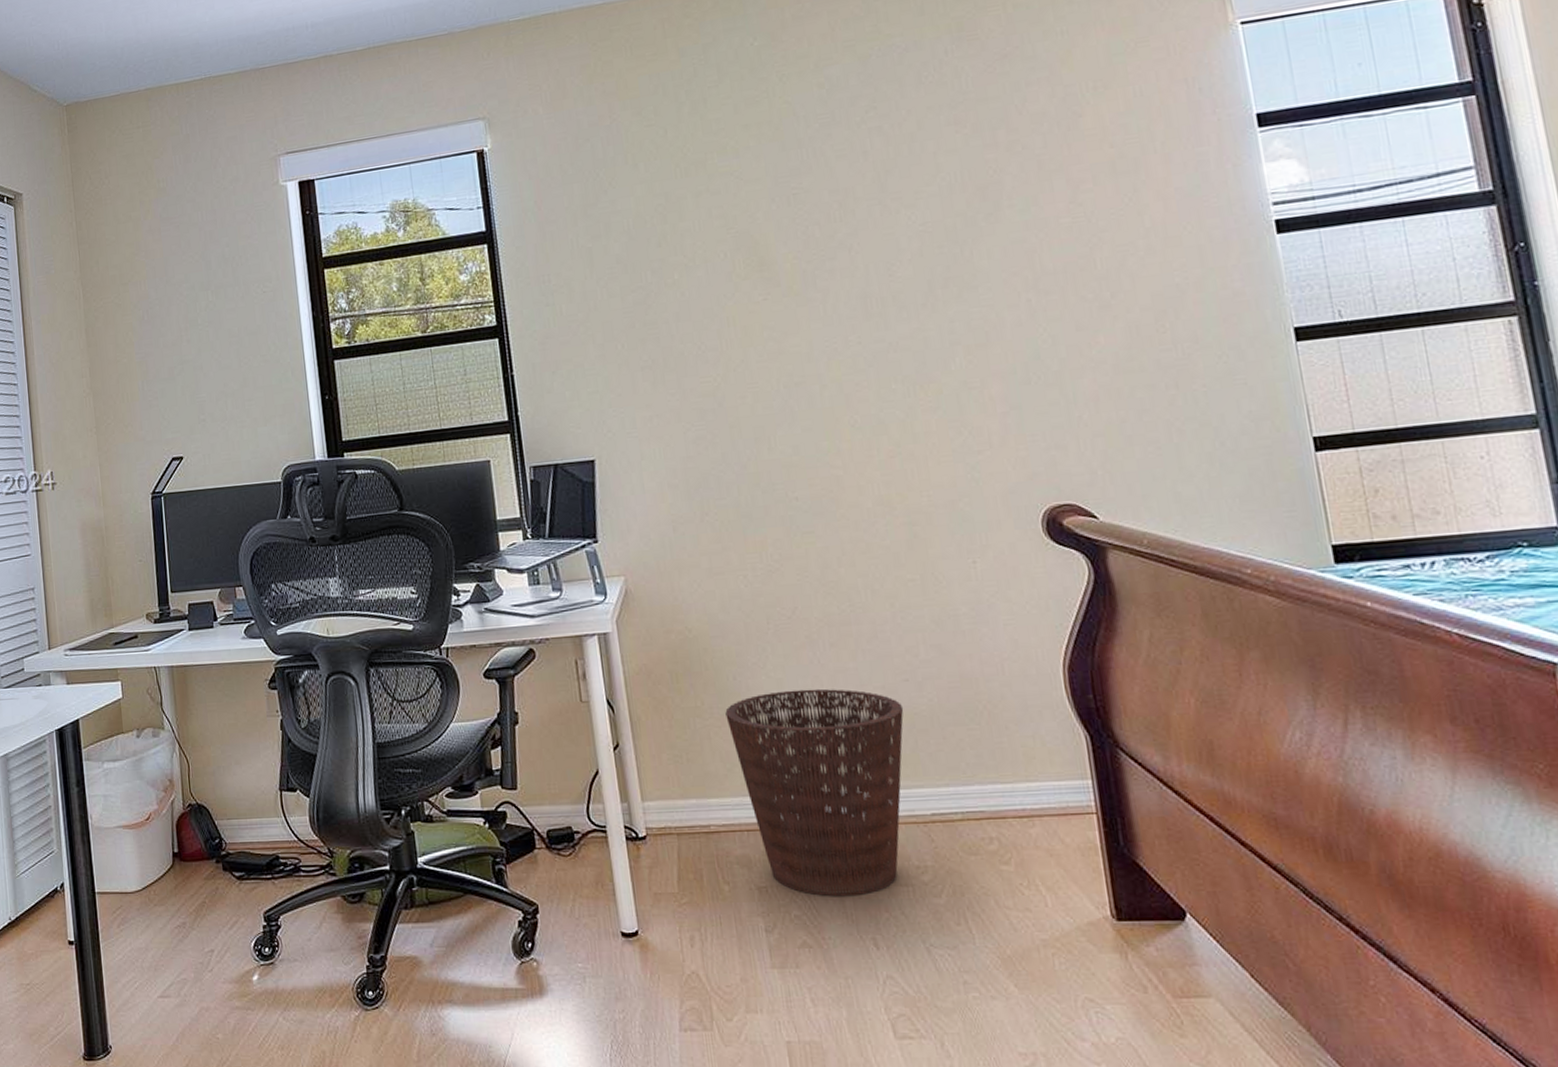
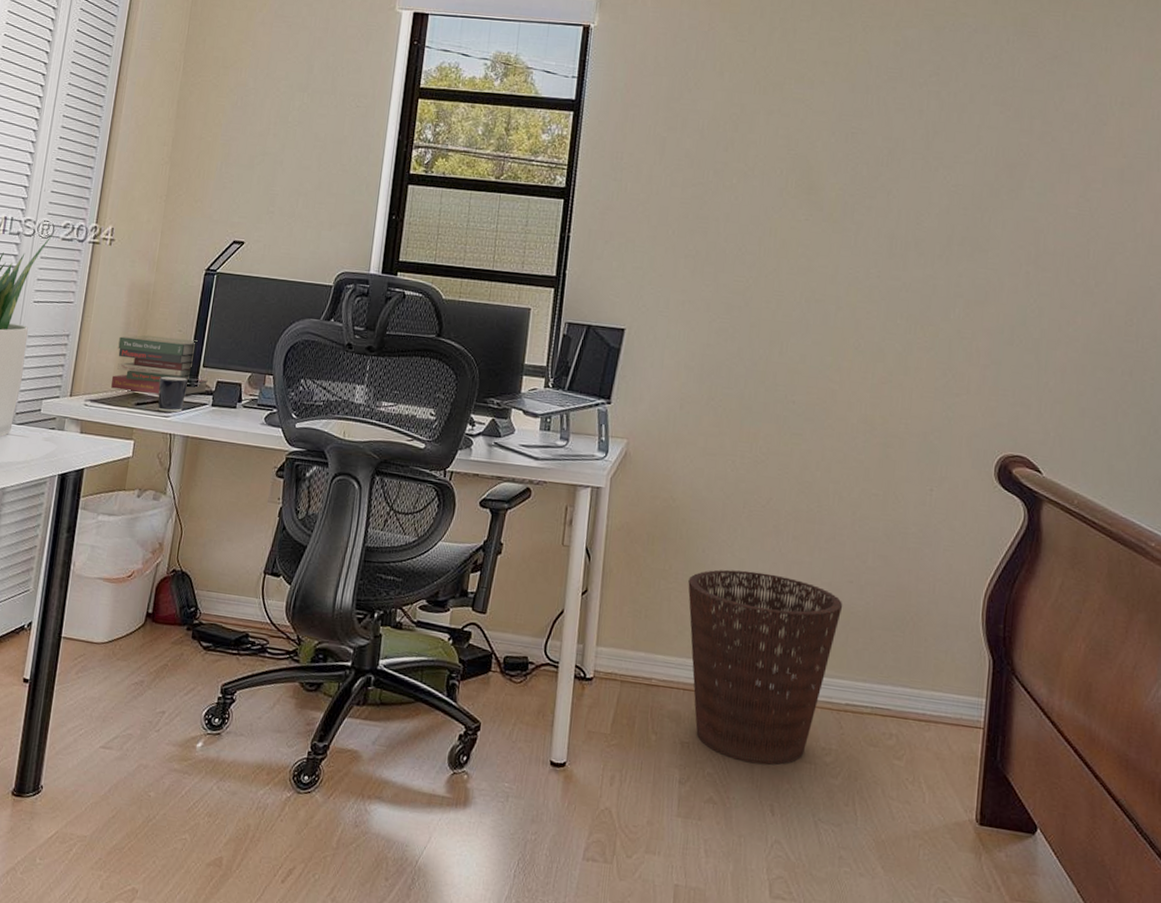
books: none [83,567,180,633] -> present [111,335,208,396]
mug: none [131,607,161,647] -> present [157,376,188,413]

